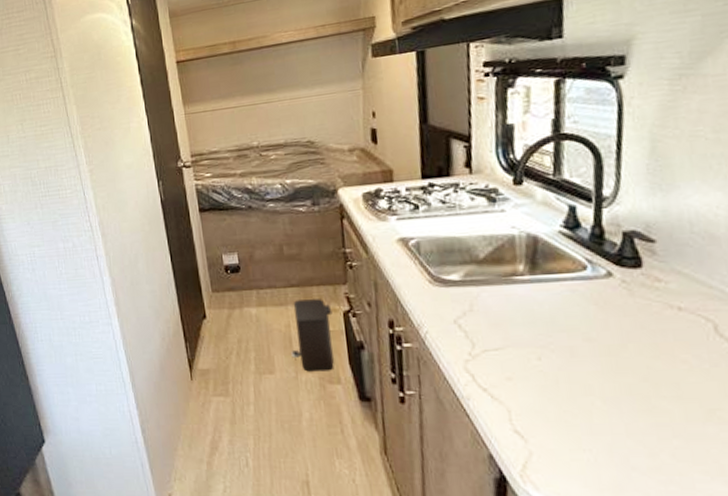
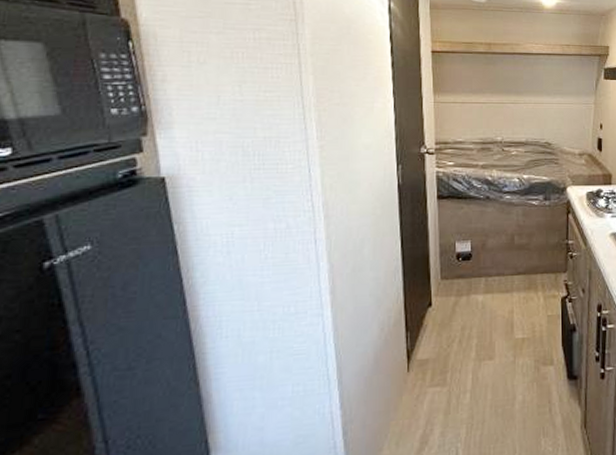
pedal bin: present [291,299,334,372] -> none [512,286,552,356]

